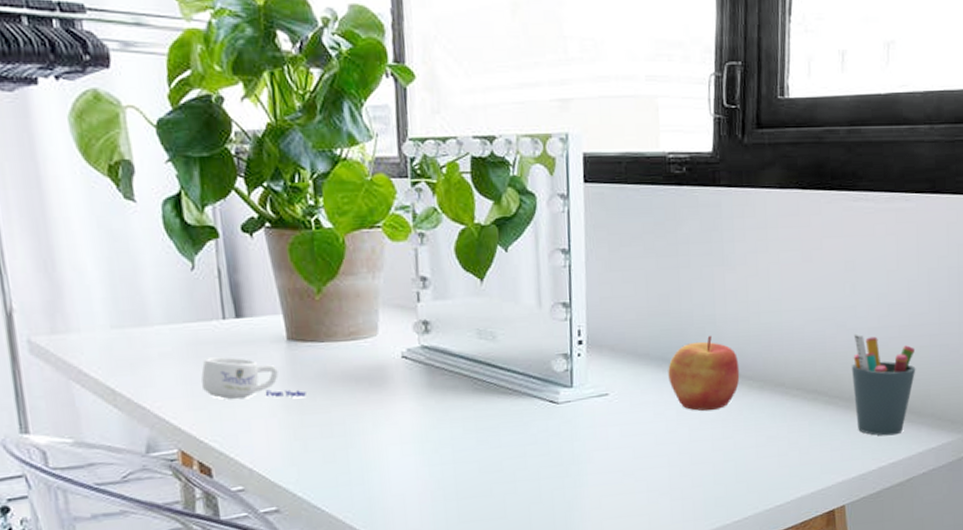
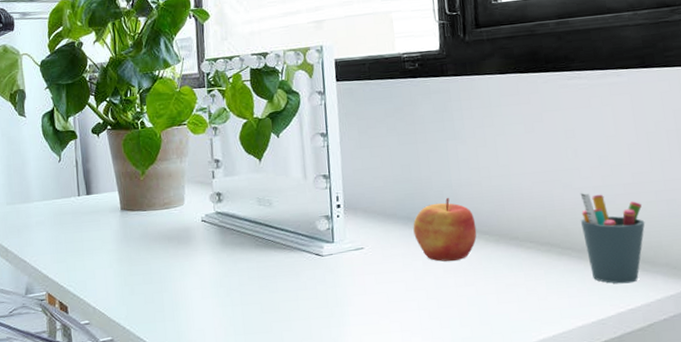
mug: present [201,357,306,400] -> none [63,223,133,255]

